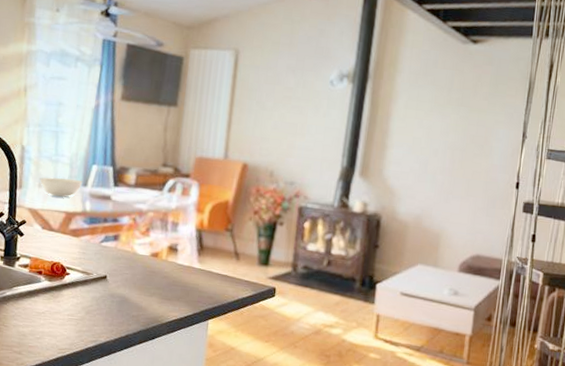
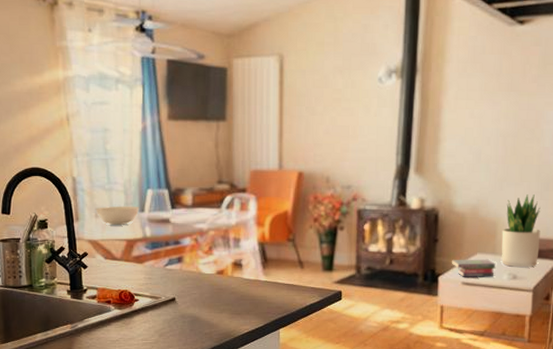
books: none [390,268,437,291] -> present [451,259,496,278]
planter: none [443,210,486,285] -> present [501,194,541,268]

